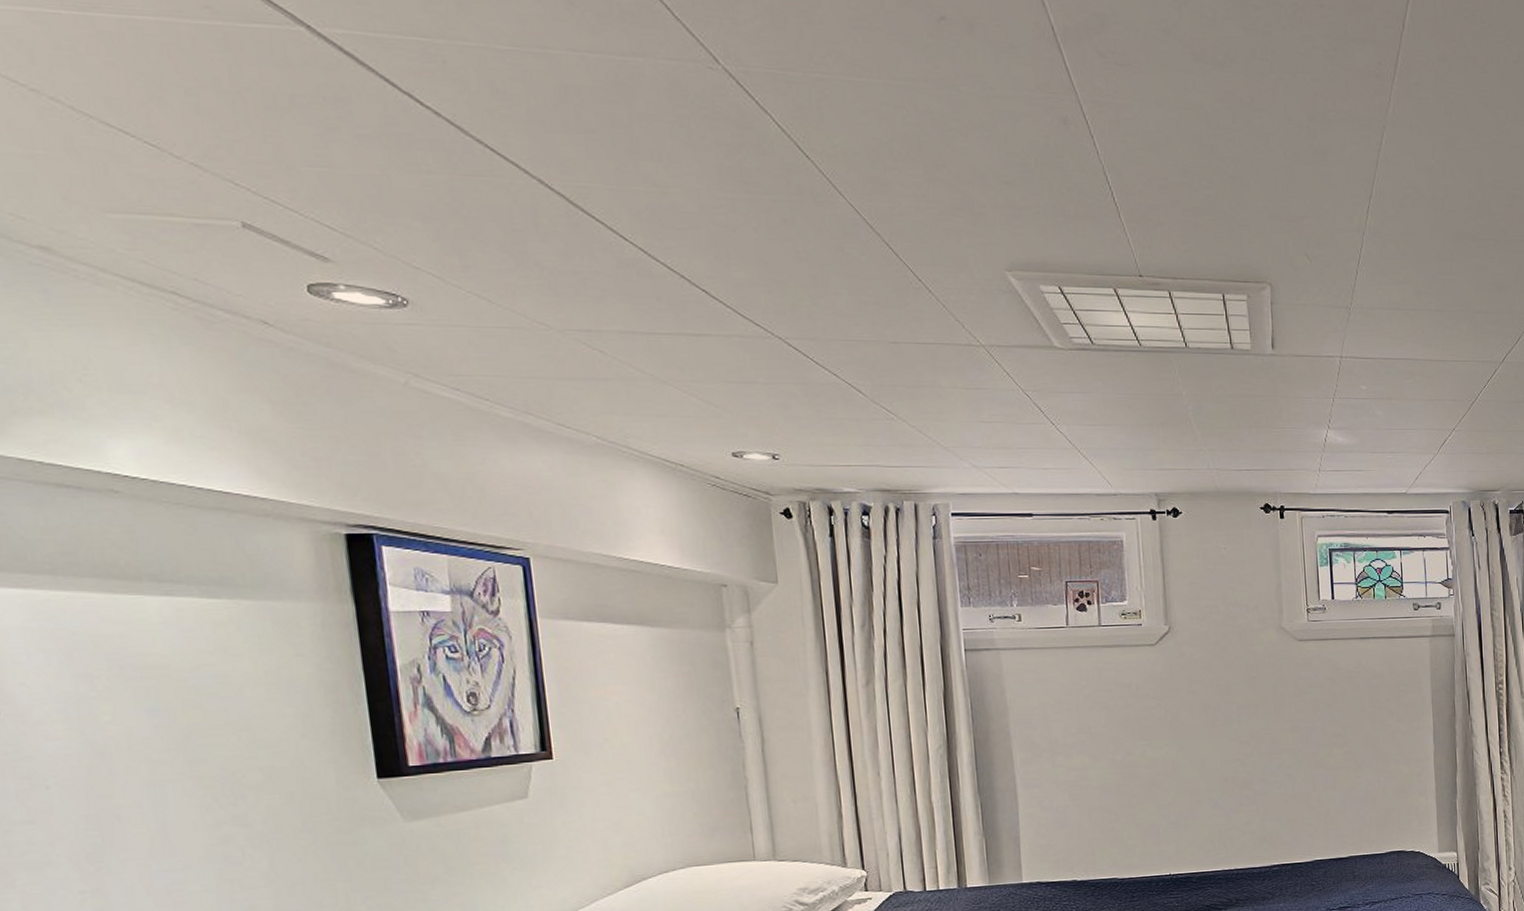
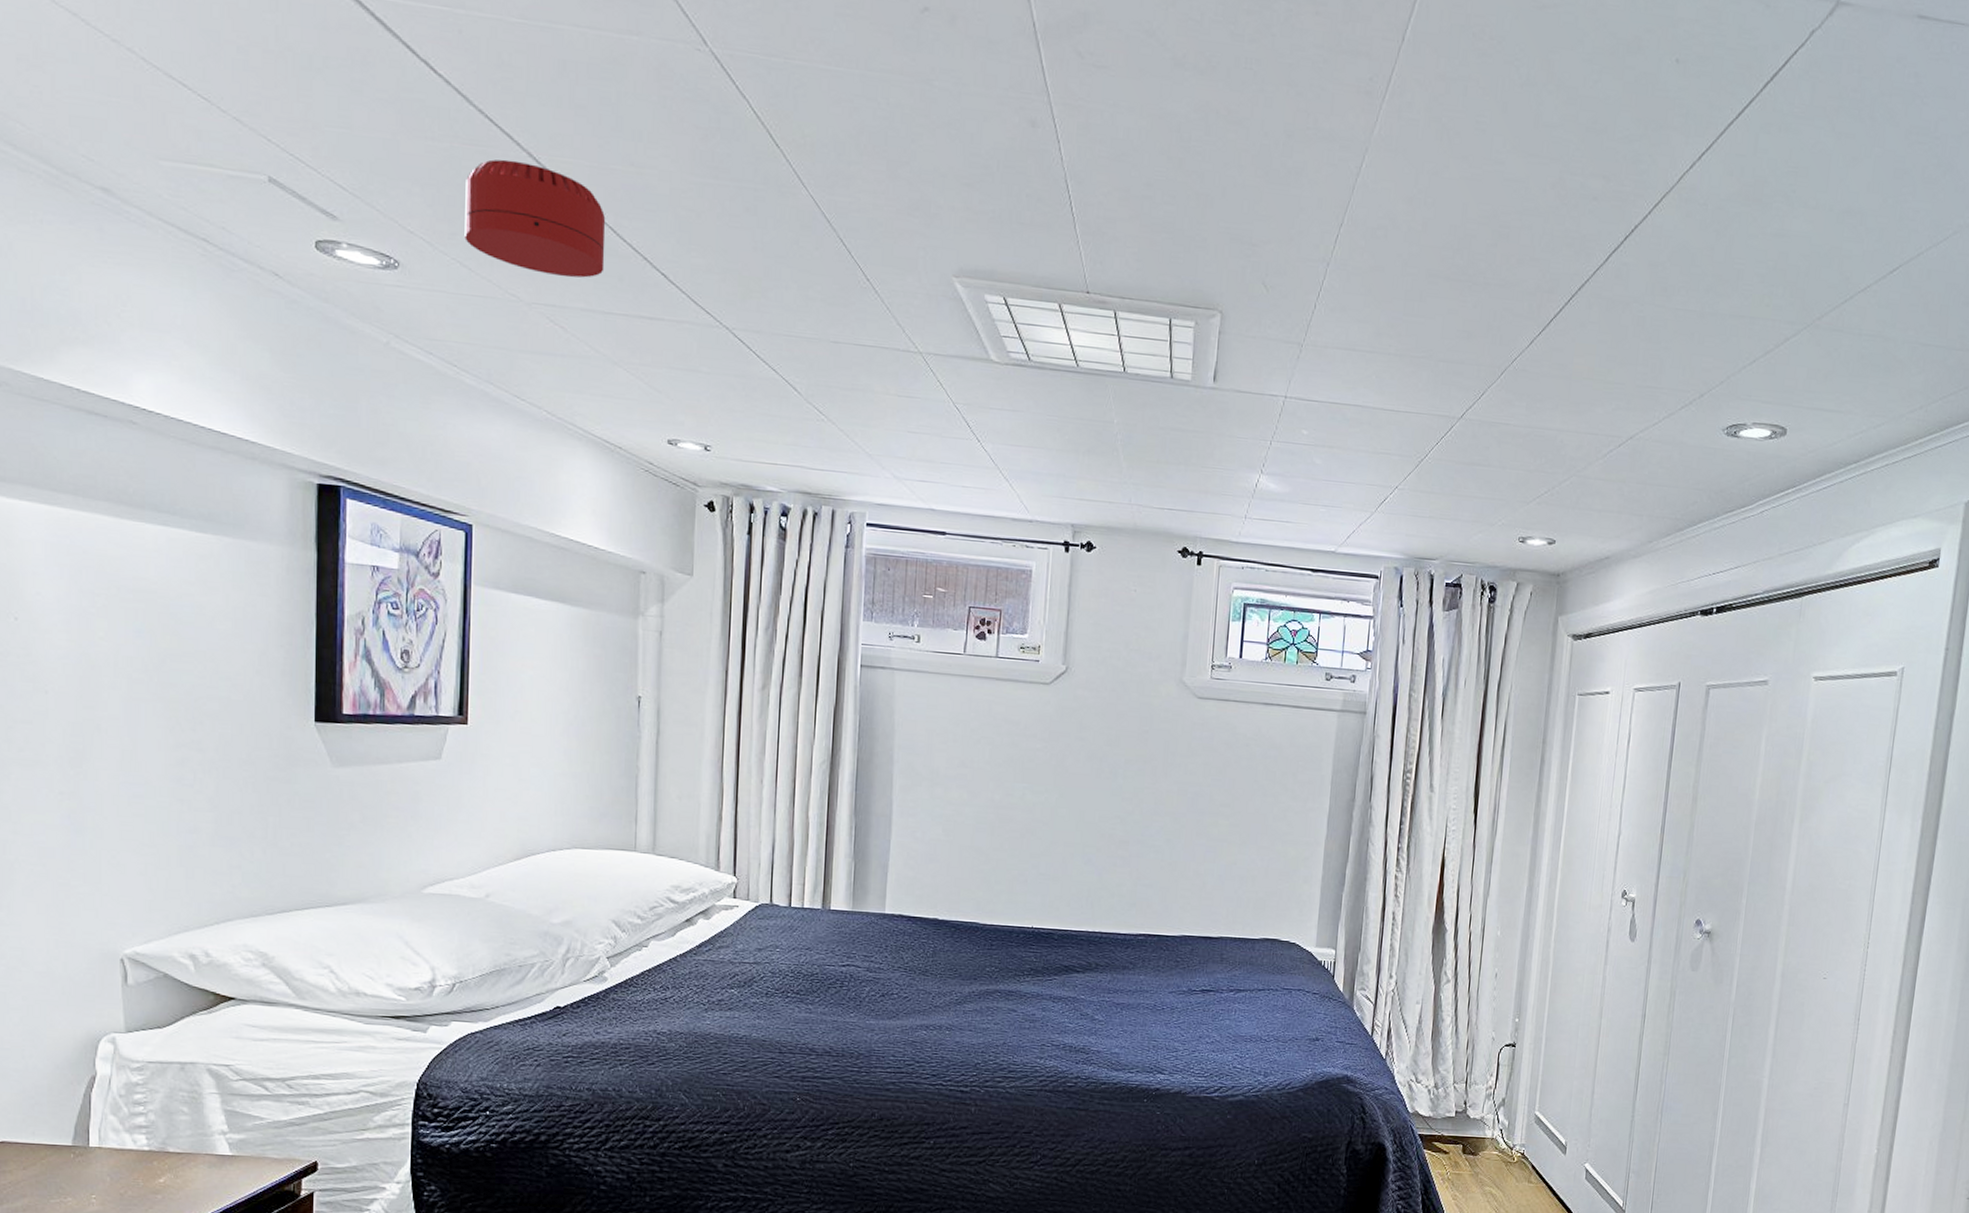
smoke detector: none [472,188,640,302] -> present [465,159,606,278]

